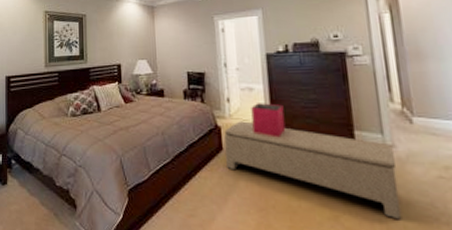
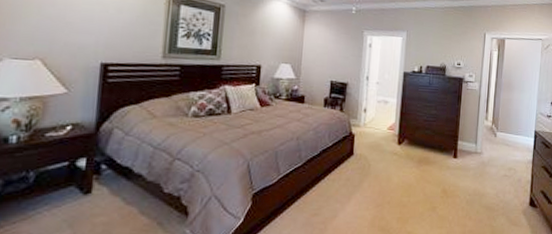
bench: present [224,121,402,220] -> none [355,130,481,207]
storage bin: present [251,103,286,138] -> none [382,115,410,145]

